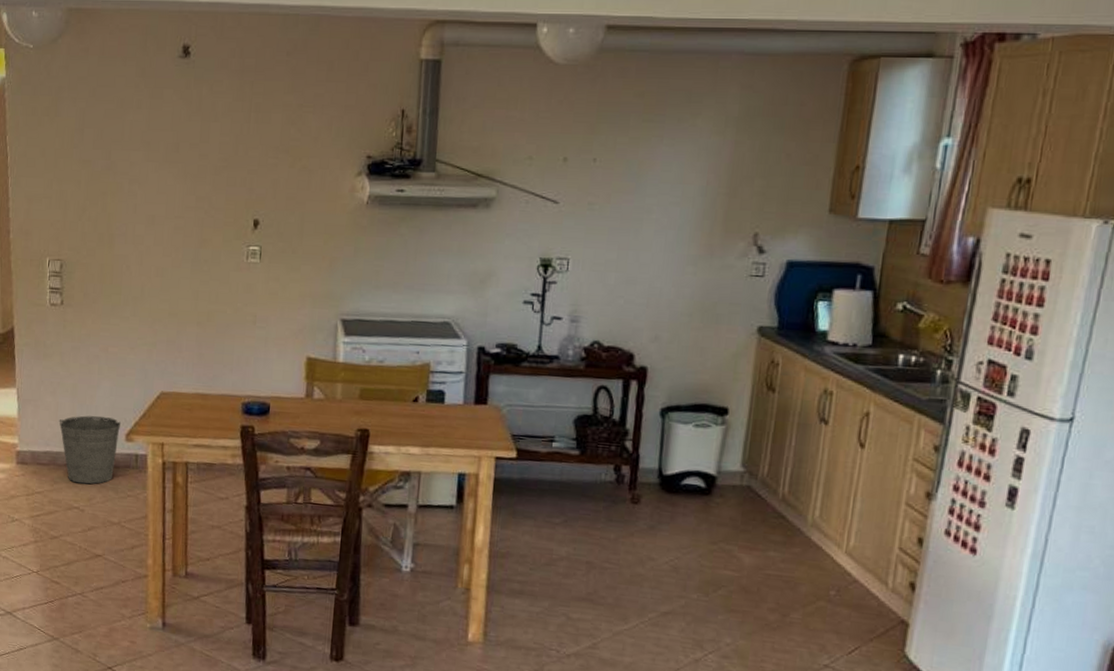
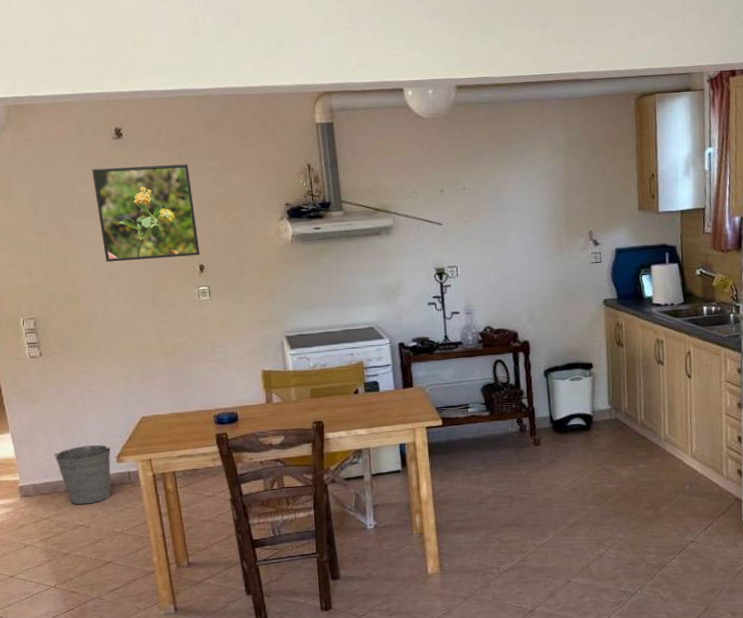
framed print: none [148,91,260,208] -> present [92,164,201,262]

